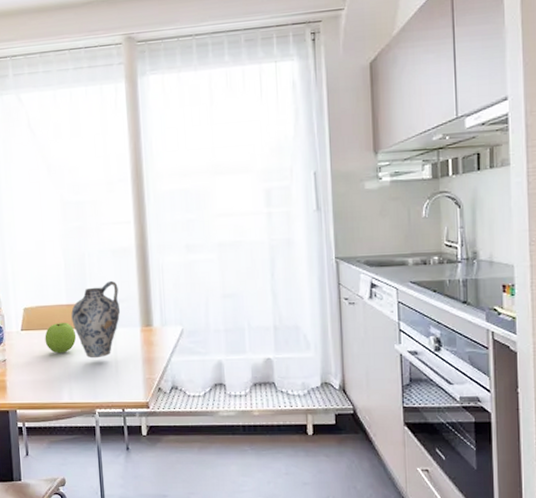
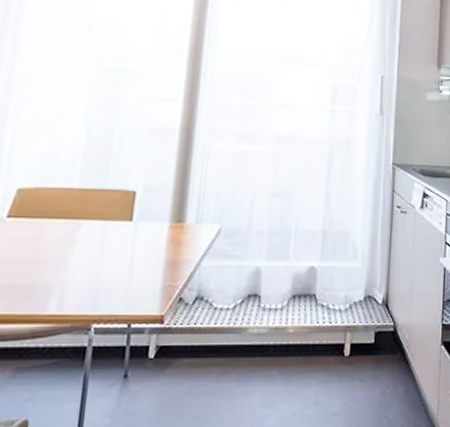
apple: present [45,322,77,354] -> none [38,210,84,250]
ceramic jug: present [71,281,121,359] -> none [81,165,150,258]

